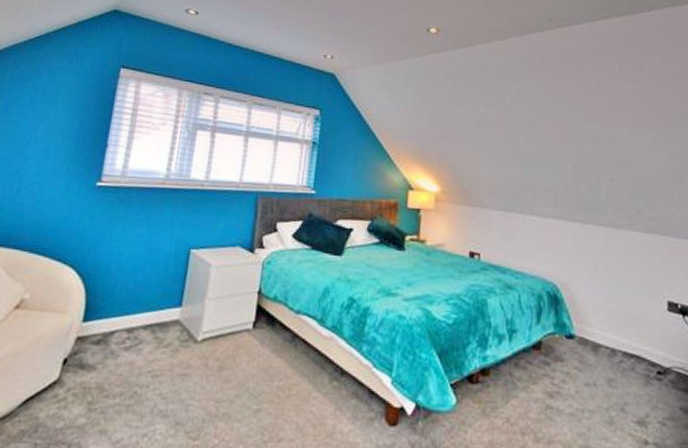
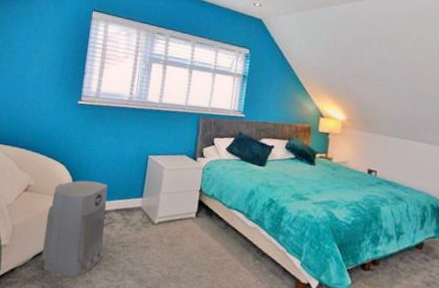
air purifier: none [35,288,134,426] -> present [42,180,108,277]

